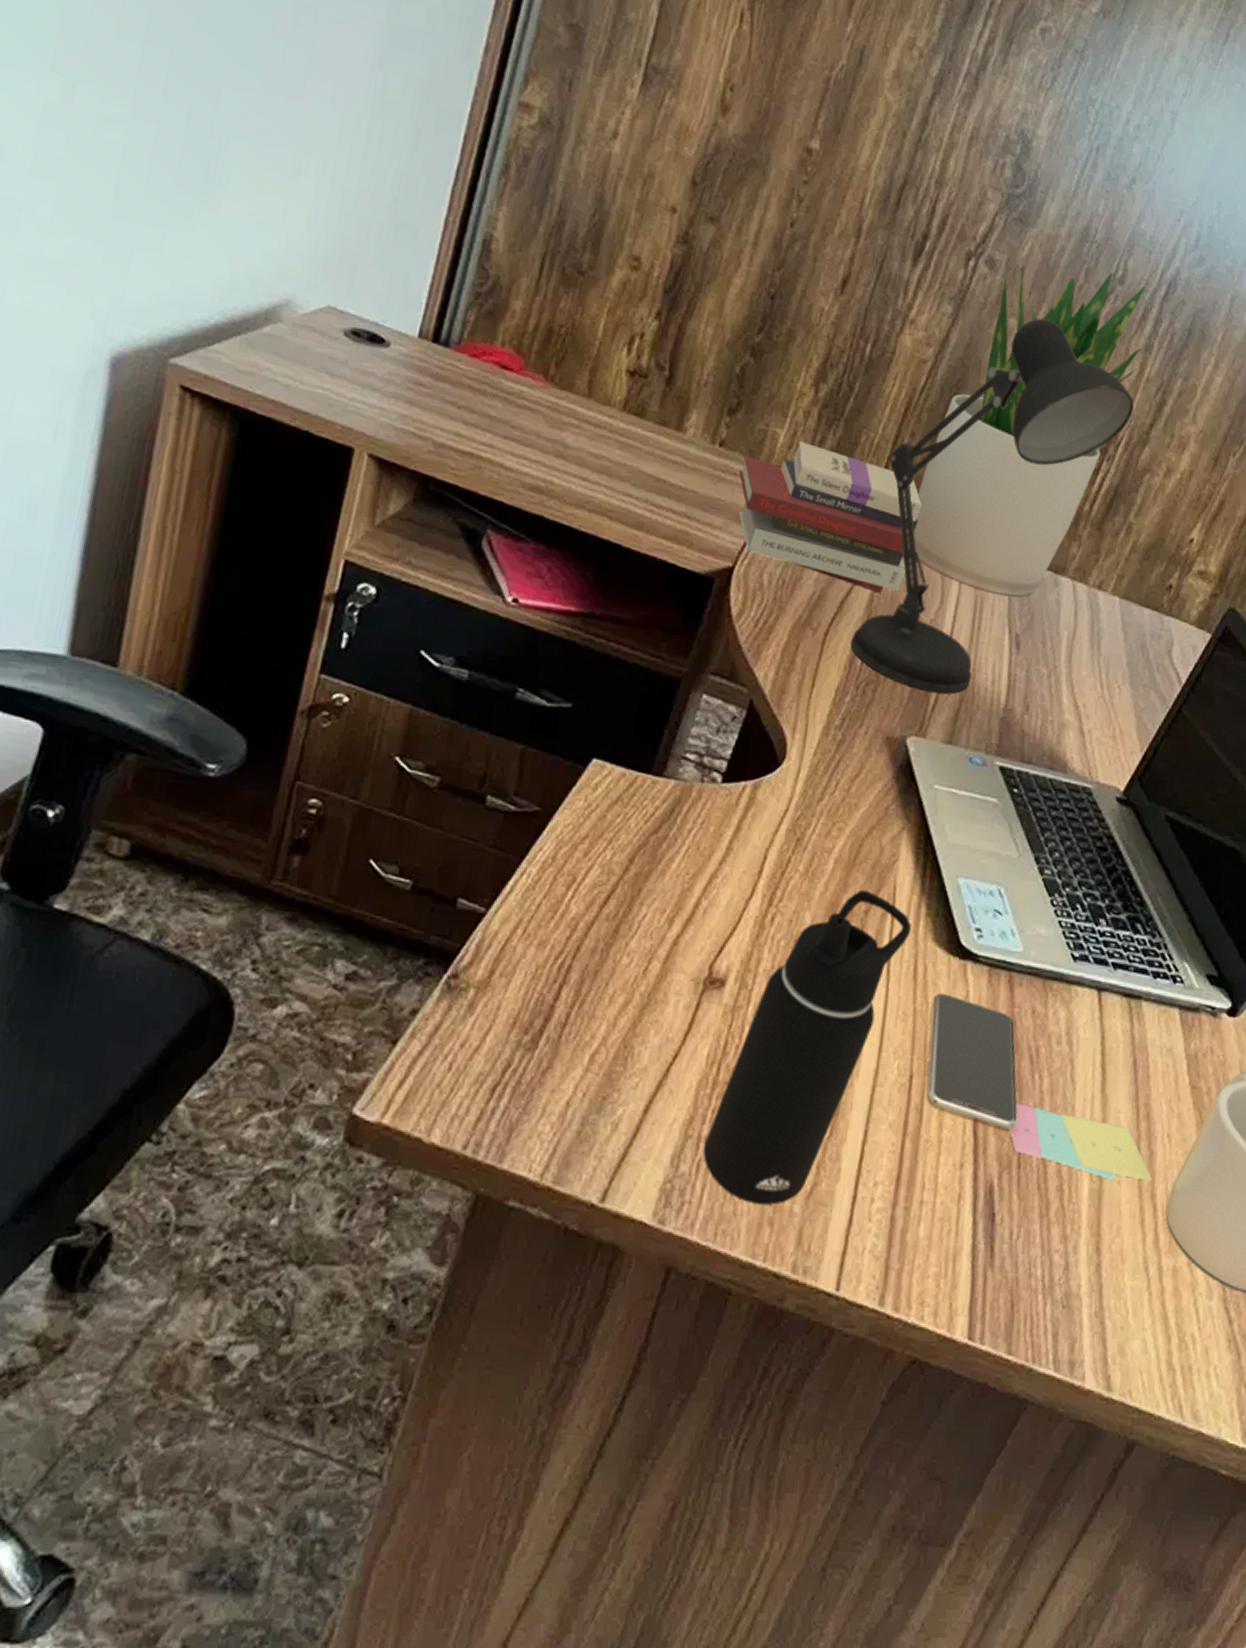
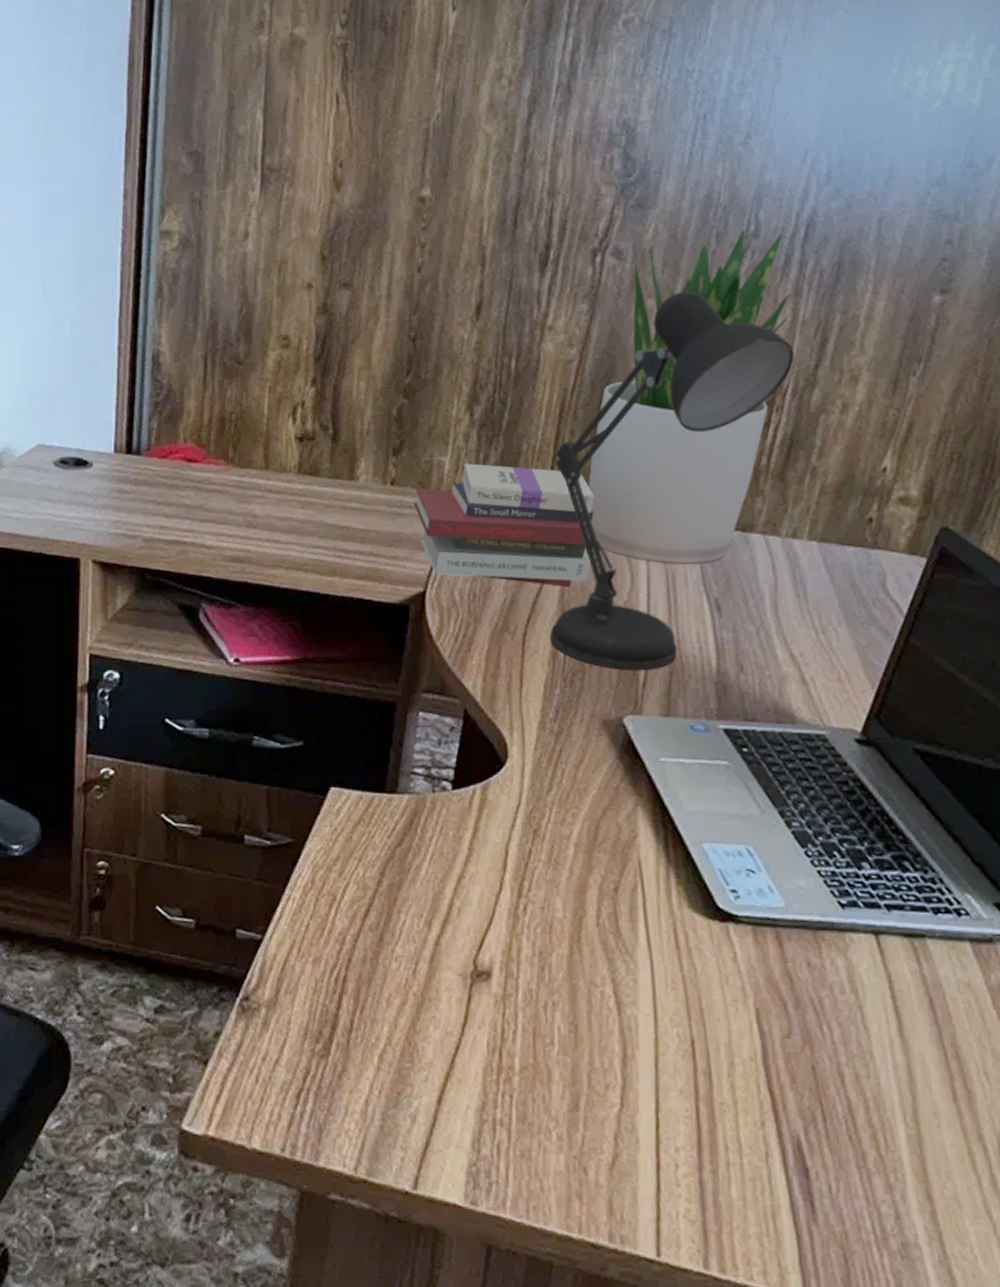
water bottle: present [703,889,912,1205] -> none [500,868,665,1178]
smartphone: present [926,992,1018,1133] -> none [699,957,815,1087]
sticky notes: present [1010,1103,1152,1182] -> none [807,1056,976,1124]

